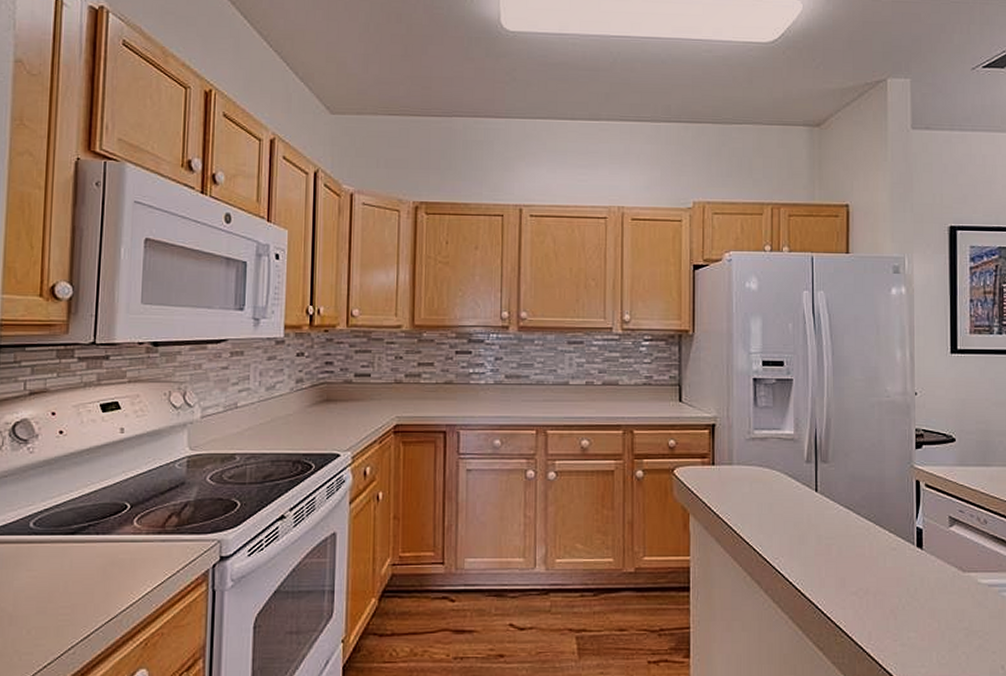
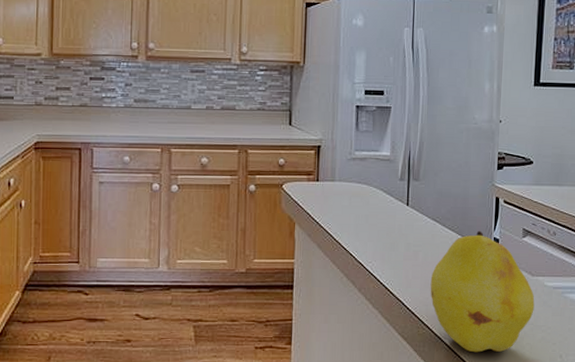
fruit: none [847,520,968,664] -> present [430,231,535,353]

